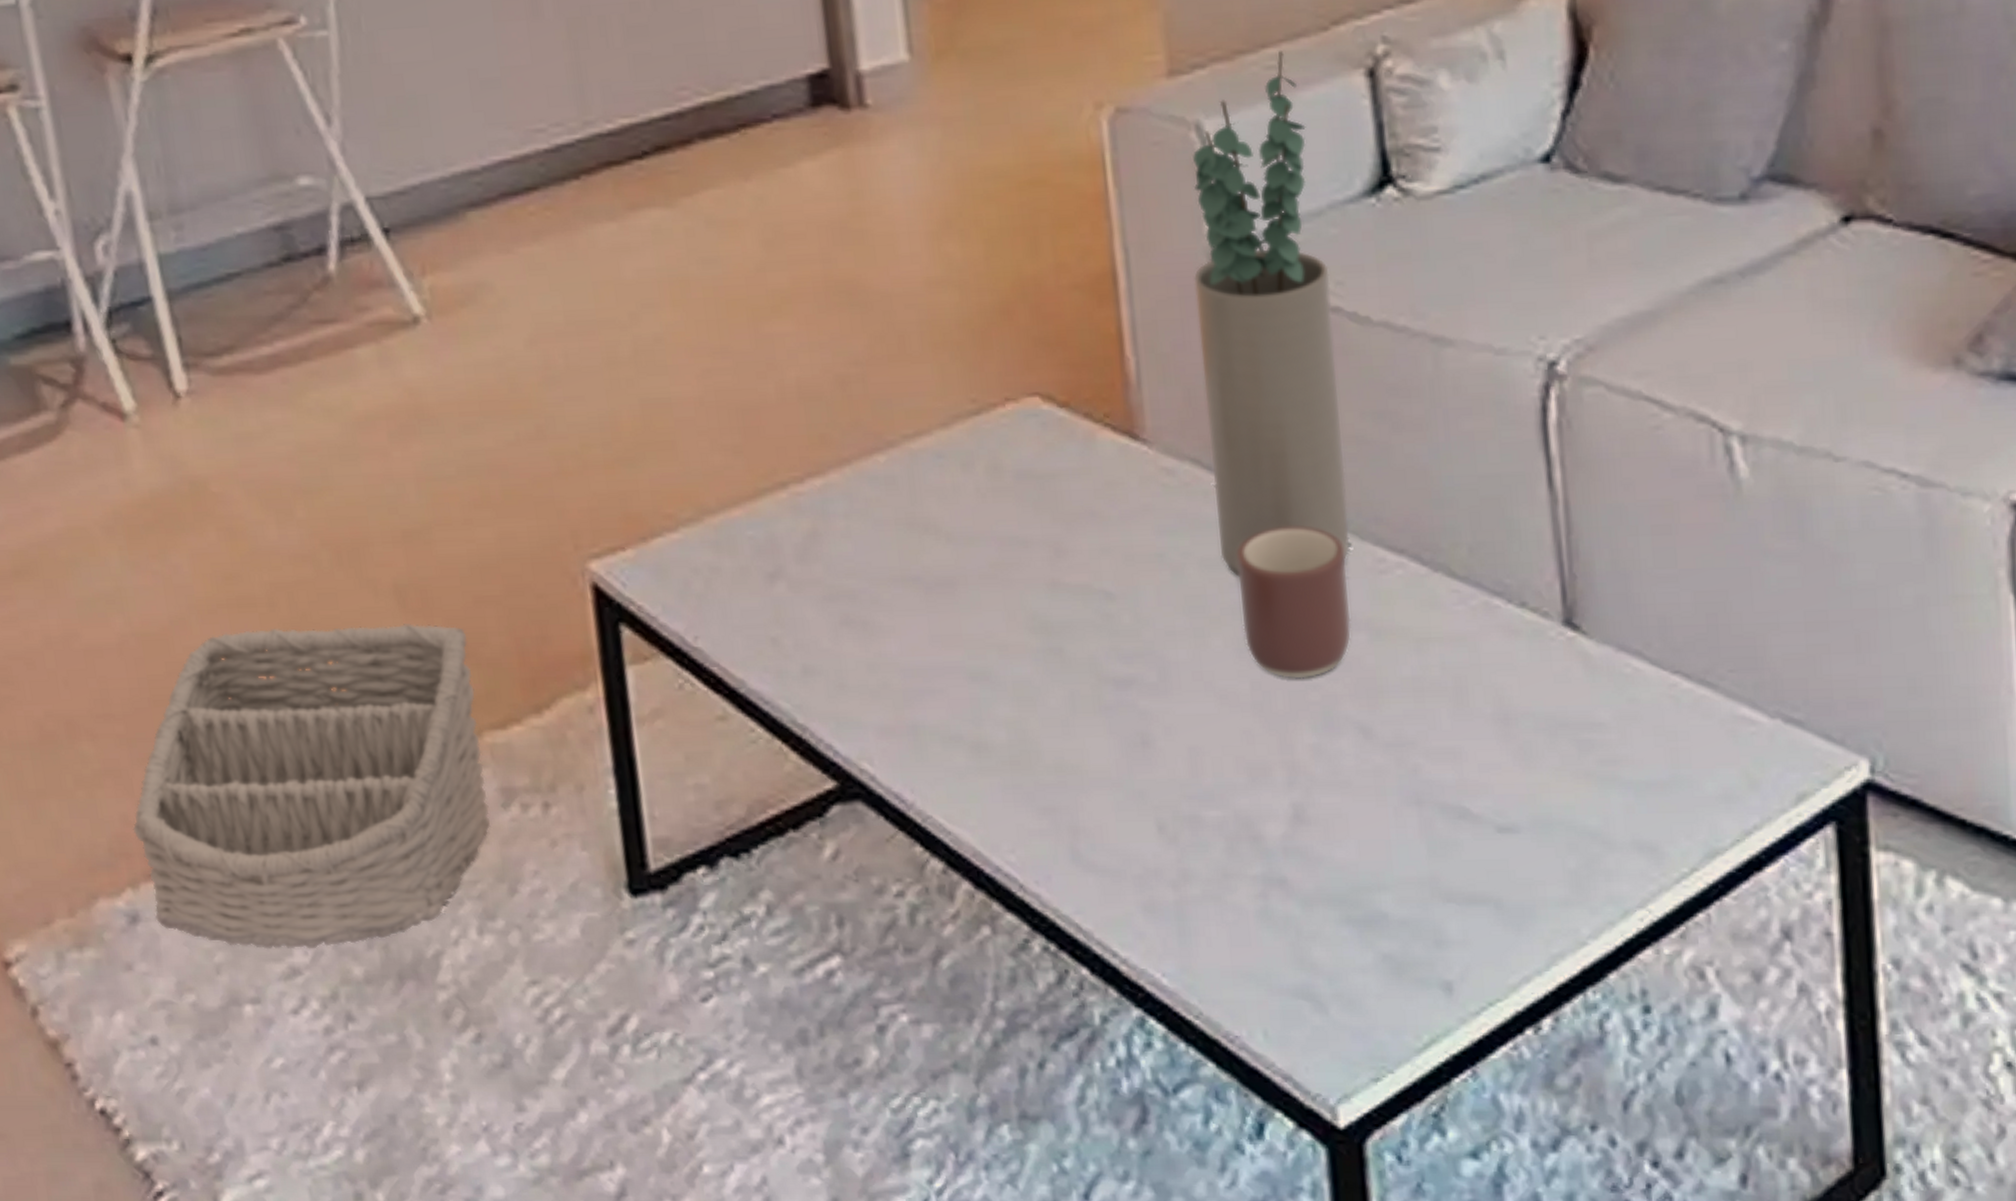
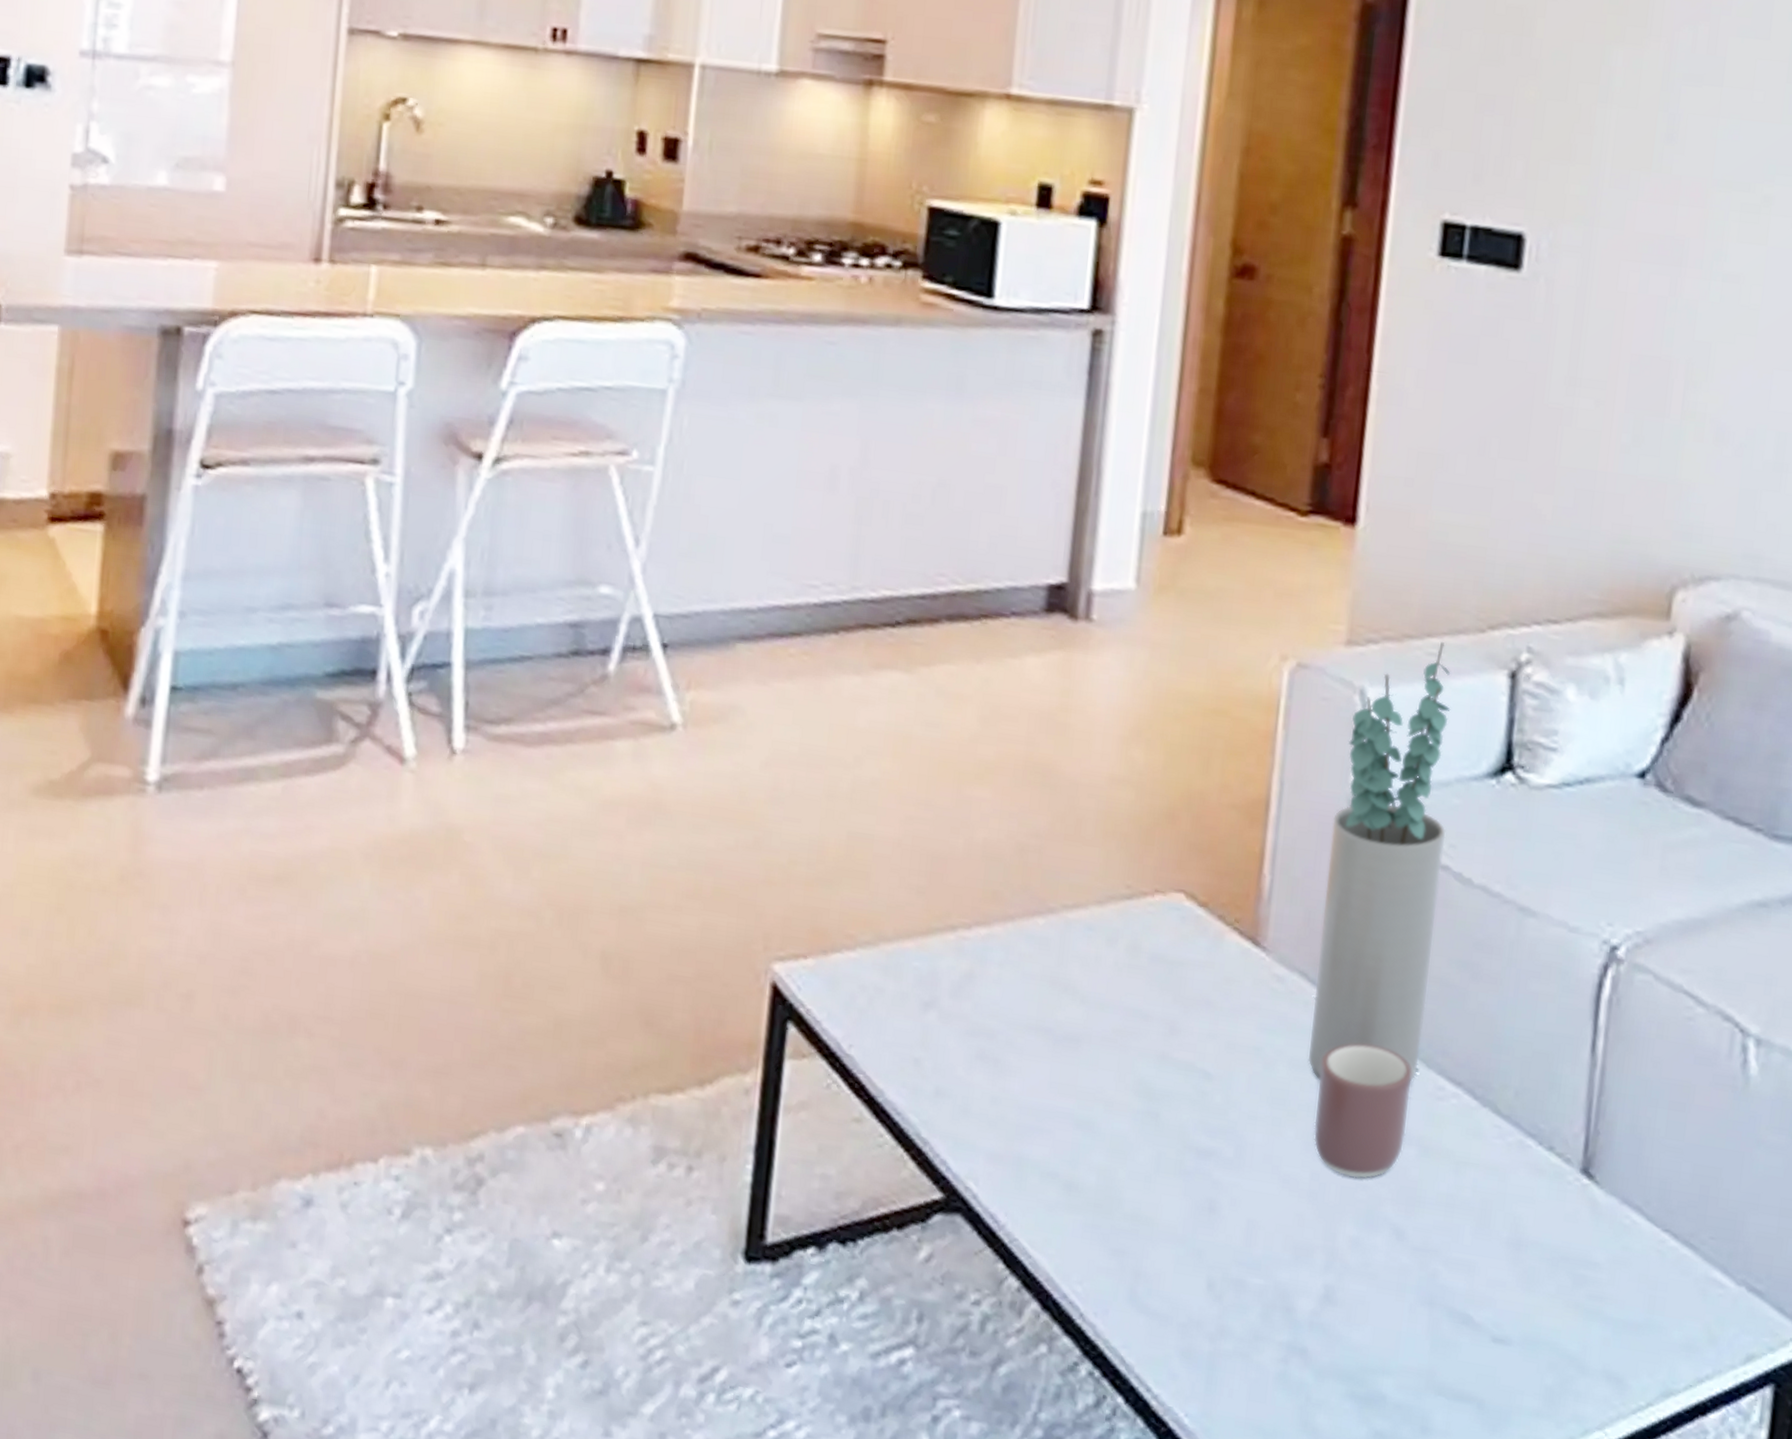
basket: present [133,624,491,950] -> none [325,965,655,1261]

